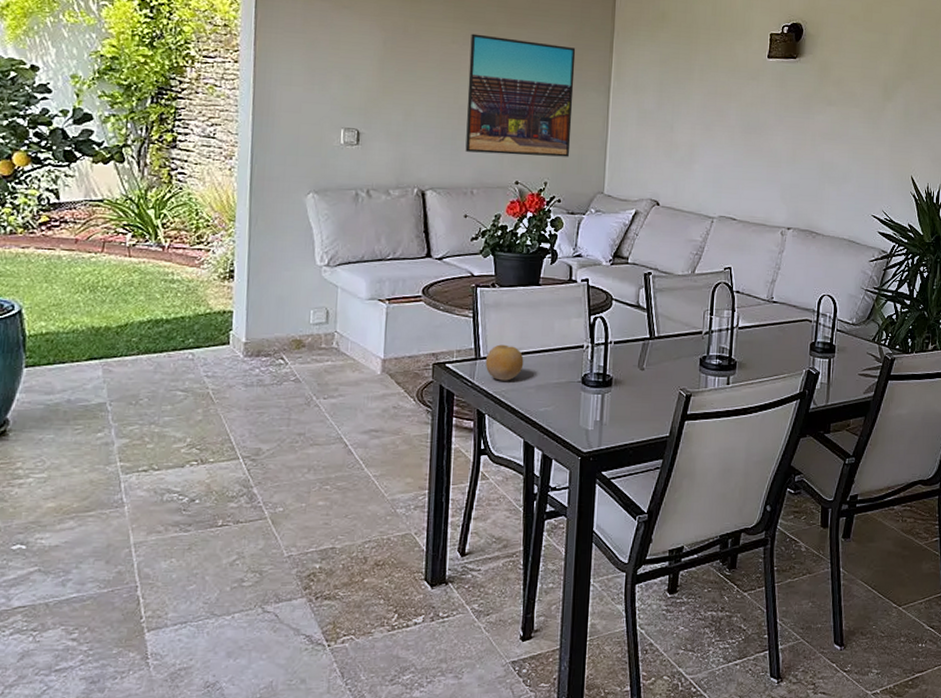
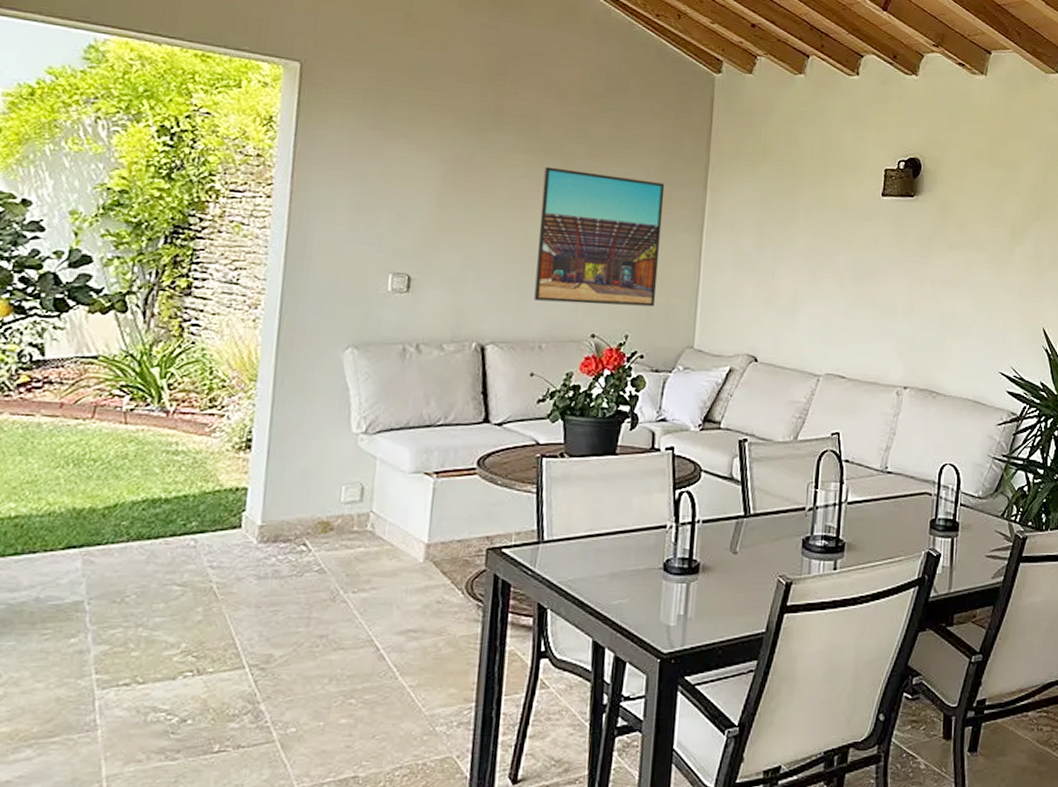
fruit: present [485,344,524,381] -> none [549,525,596,569]

